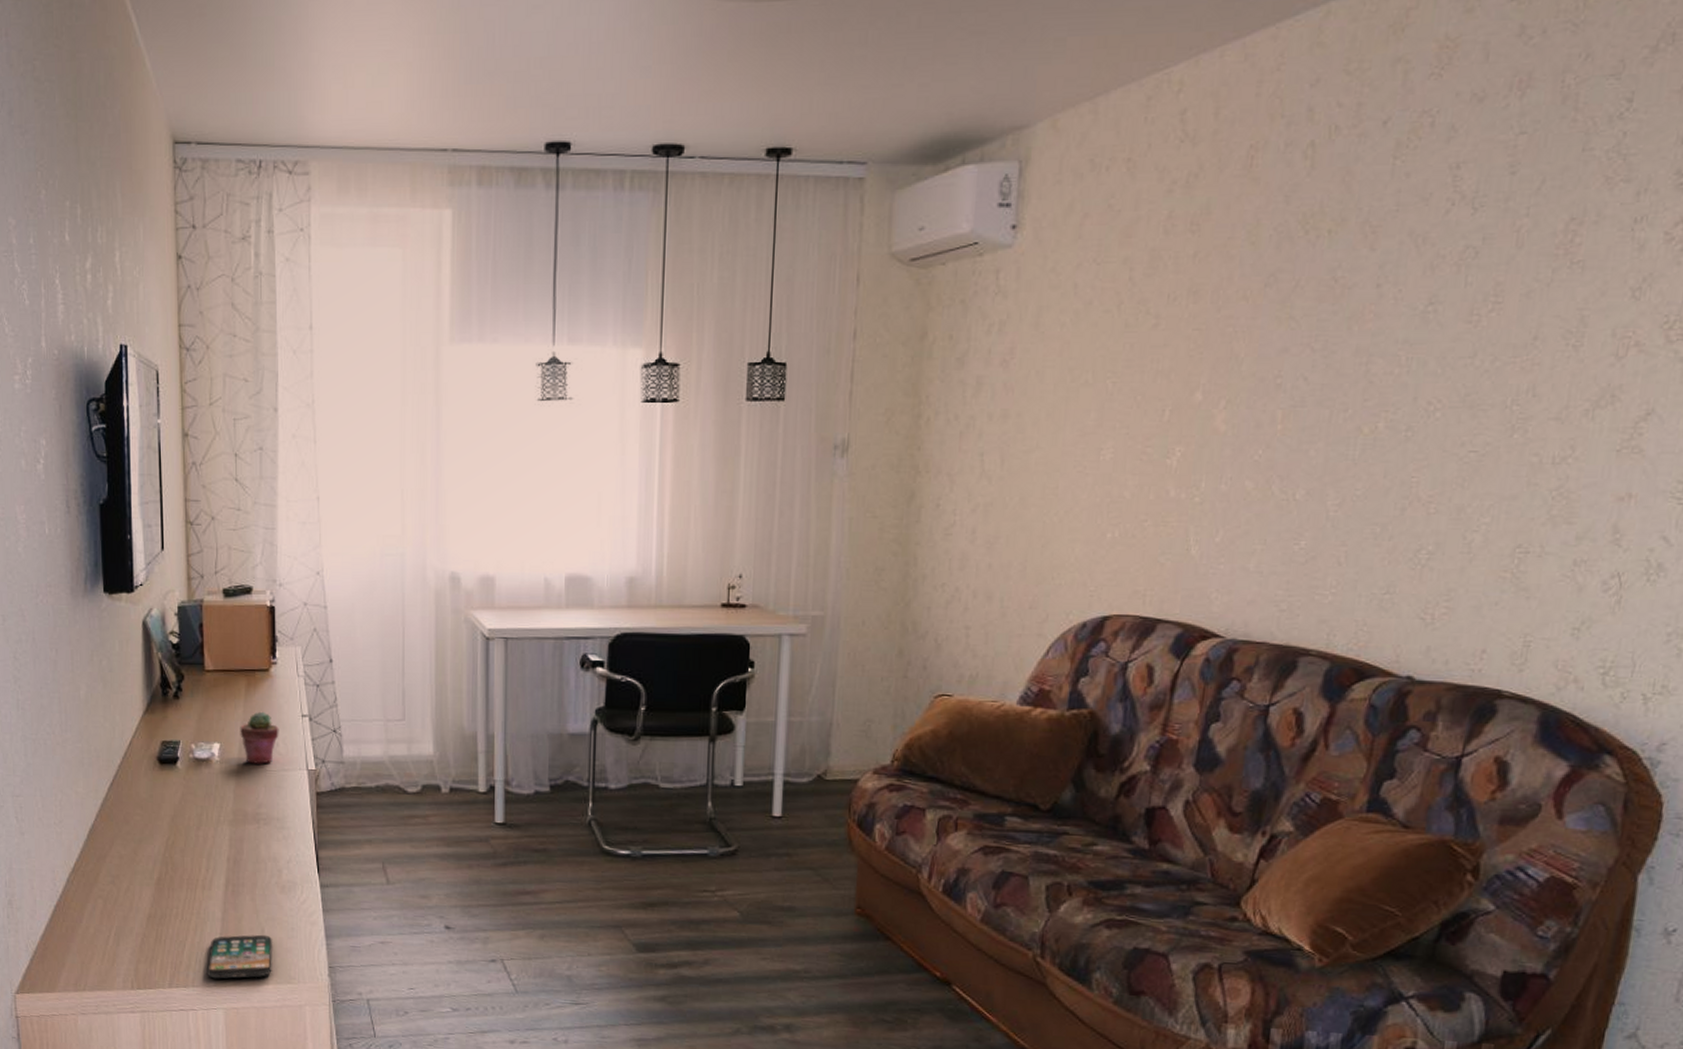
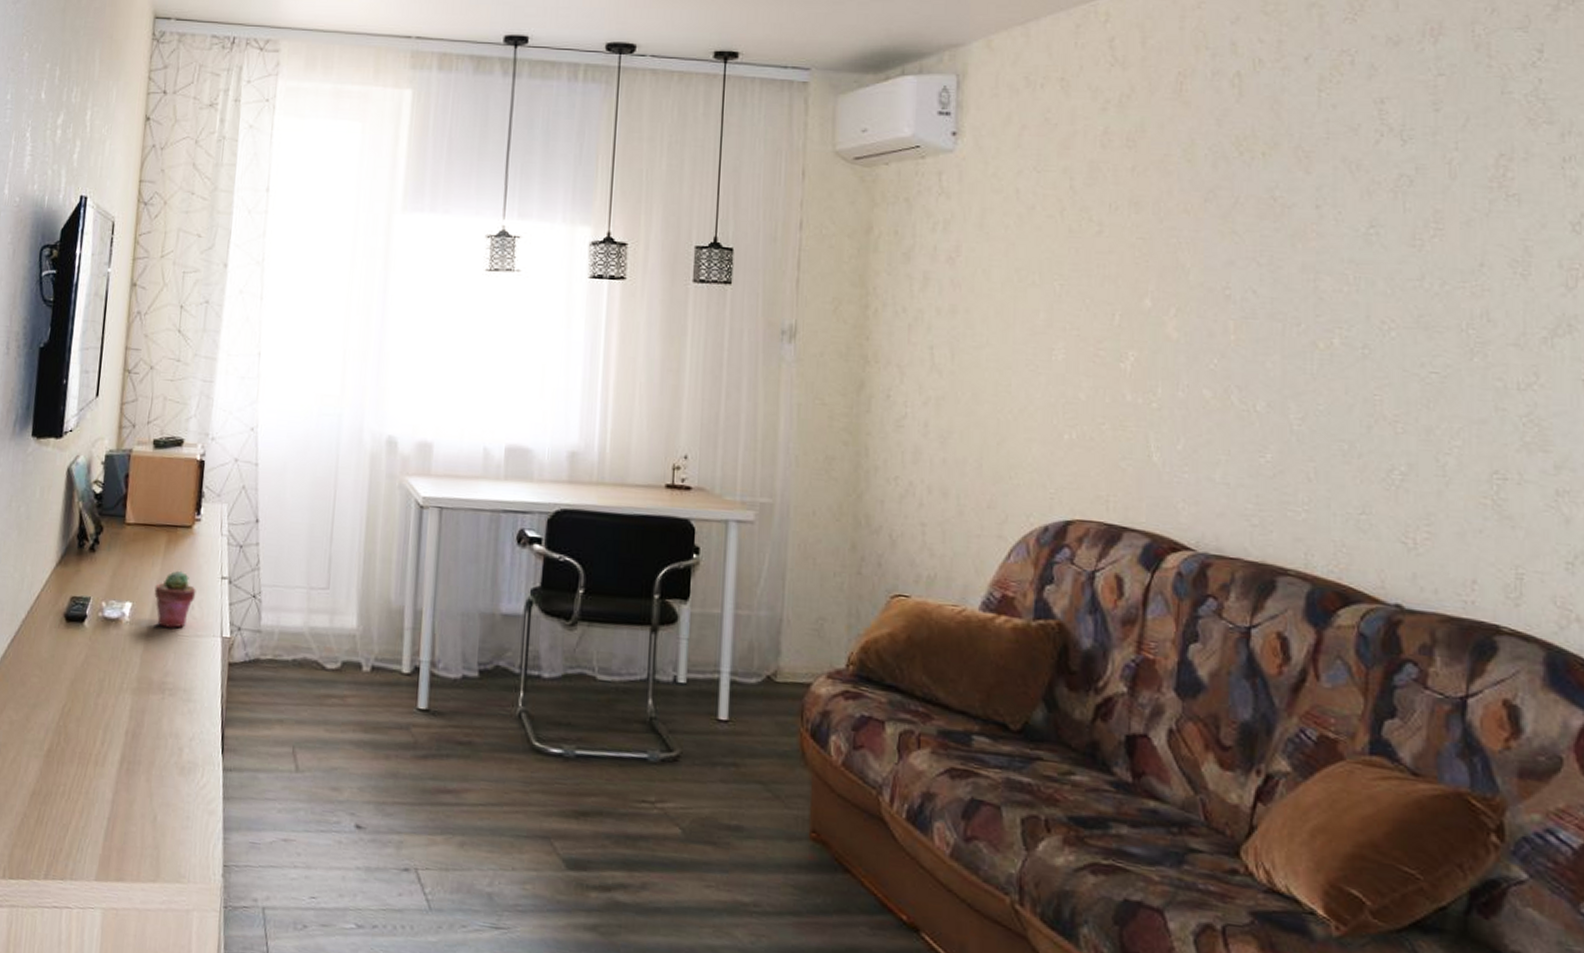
smartphone: present [207,934,272,979] -> none [88,821,164,873]

